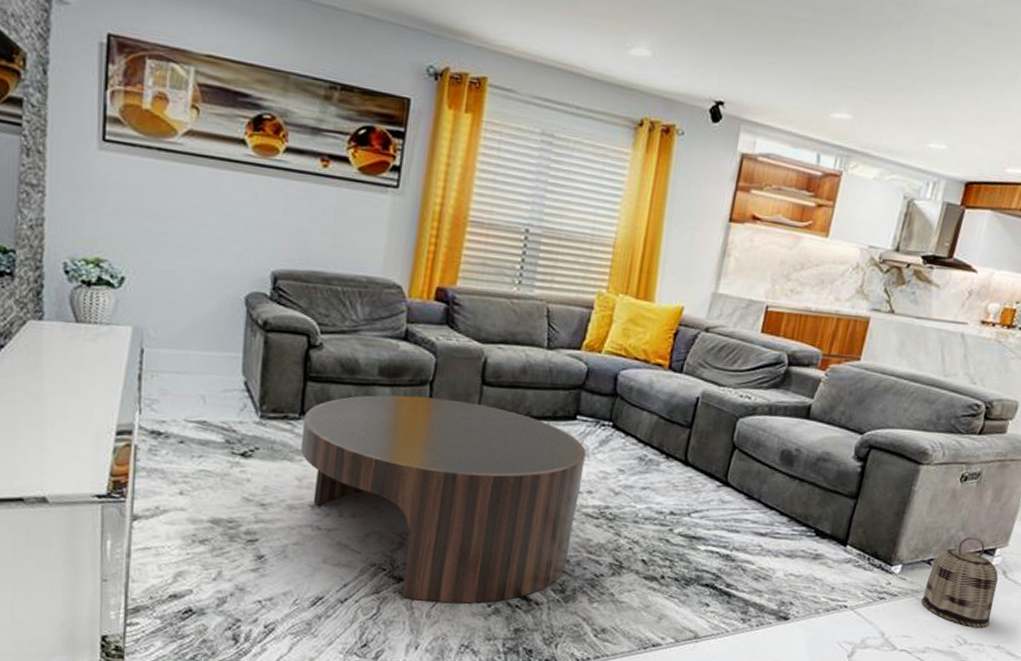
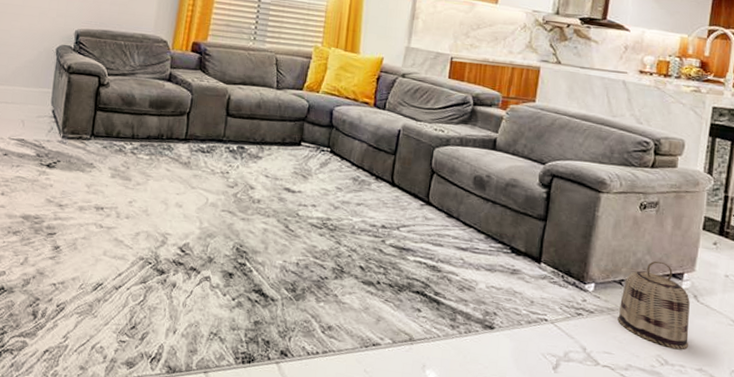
coffee table: present [300,394,586,604] -> none [90,122,310,297]

